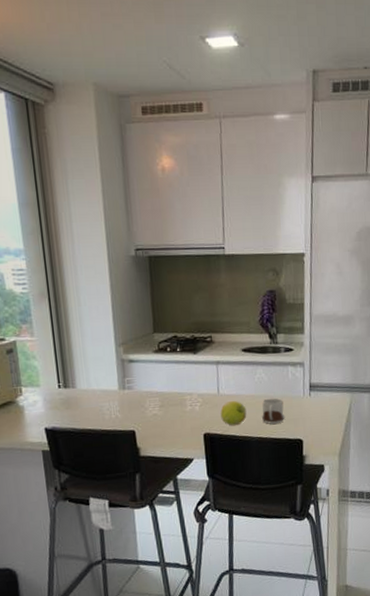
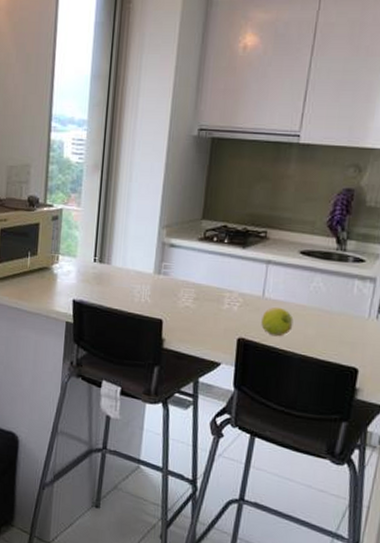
mug: present [261,398,286,424] -> none [310,312,341,344]

